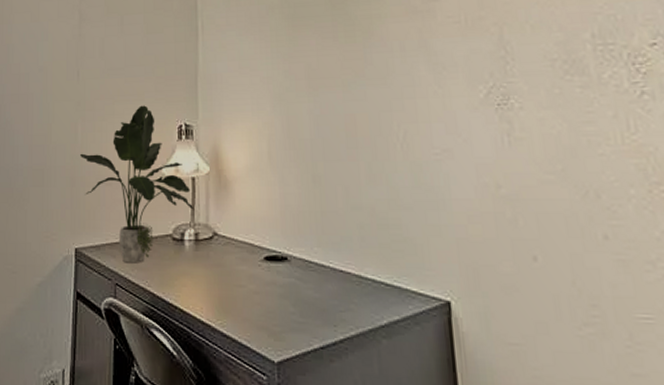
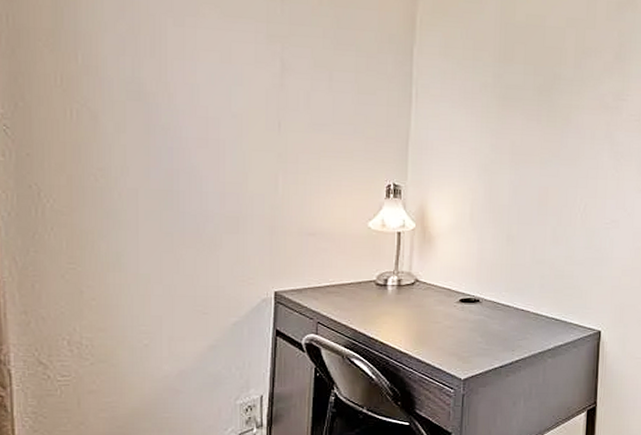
potted plant: present [79,105,195,263] -> none [280,163,399,305]

